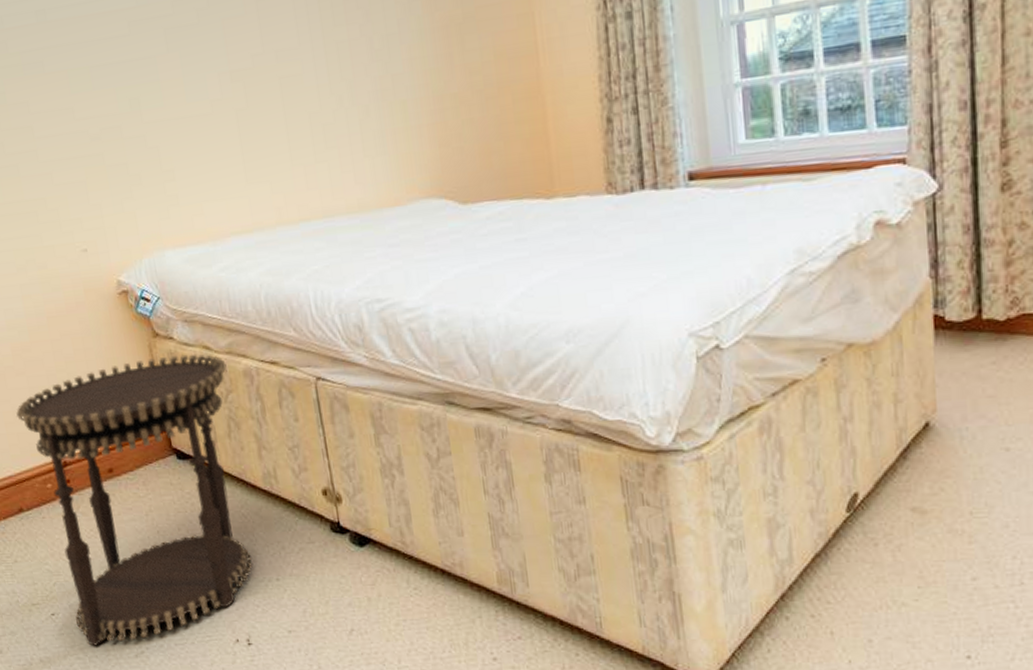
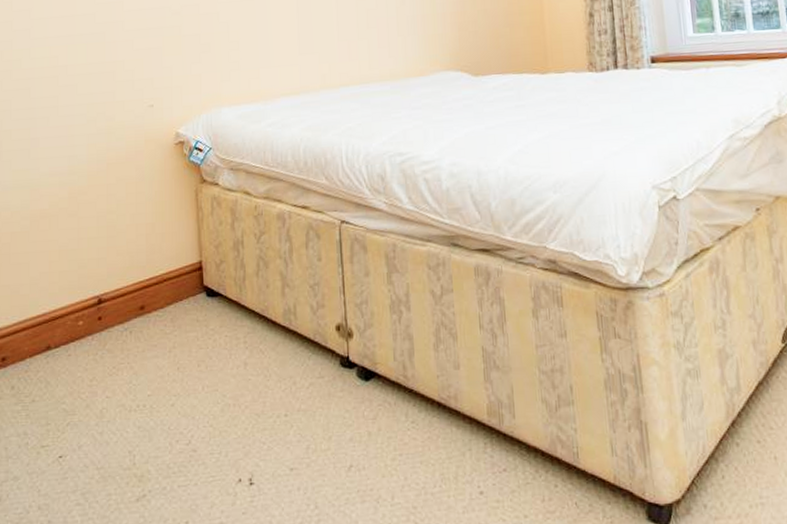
side table: present [16,354,253,646] -> none [62,199,264,490]

